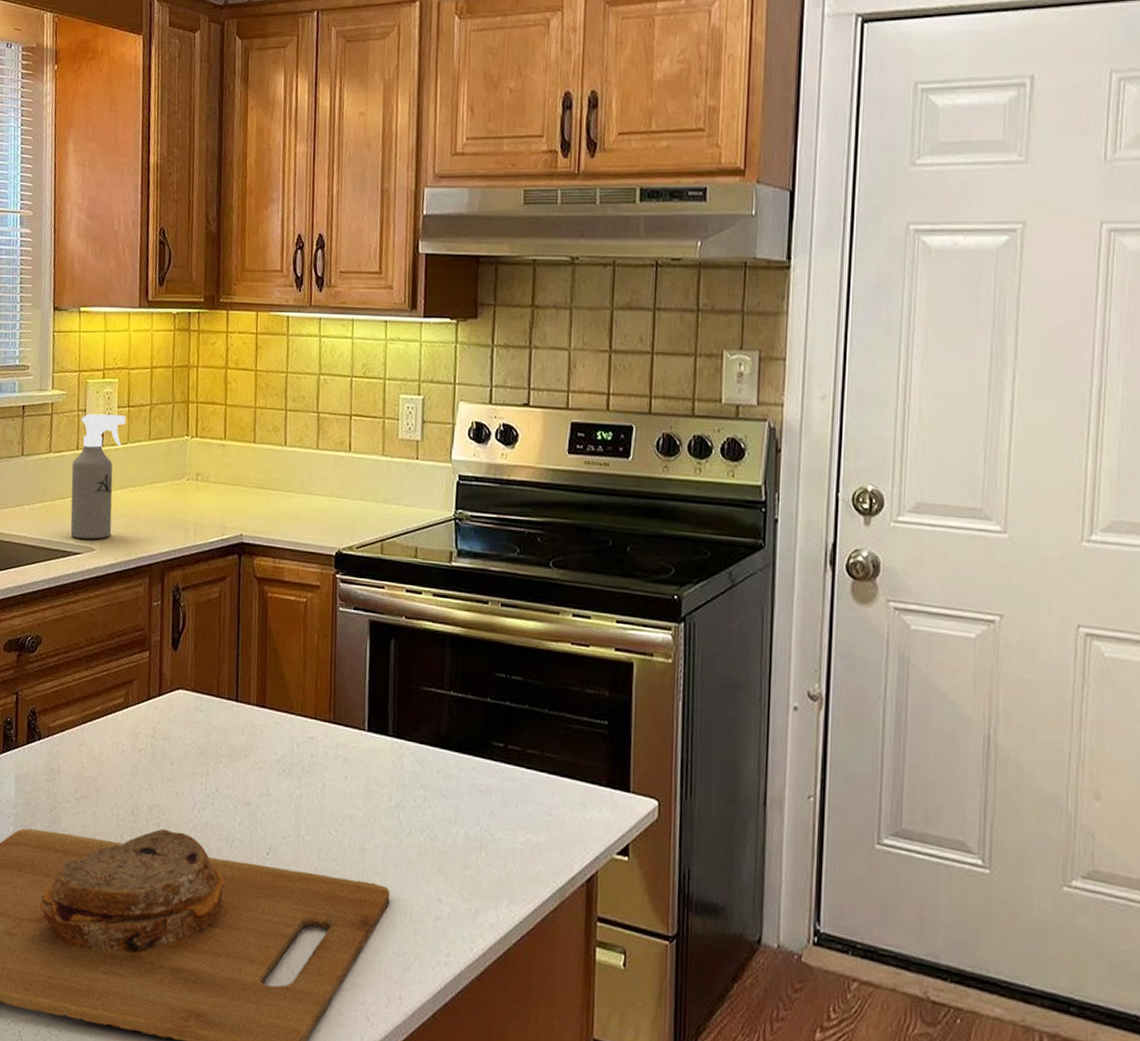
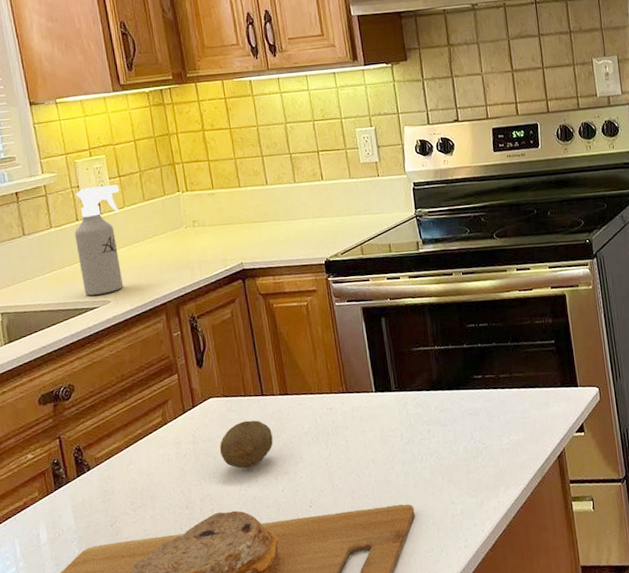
fruit: none [178,726,240,785] -> present [219,420,273,468]

